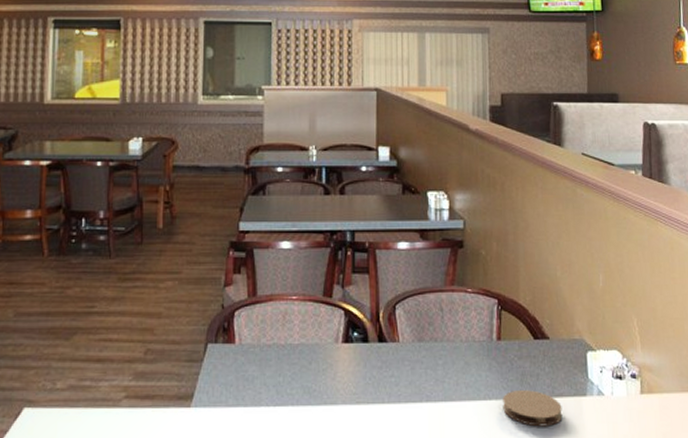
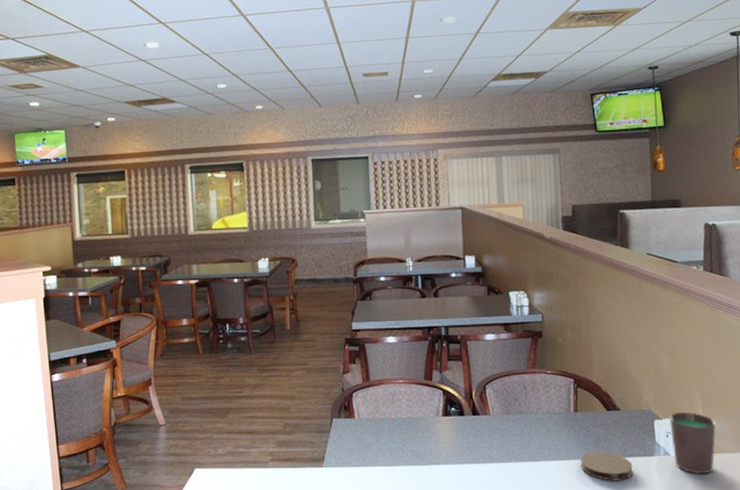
cup: none [604,342,656,419] -> present [669,411,717,475]

